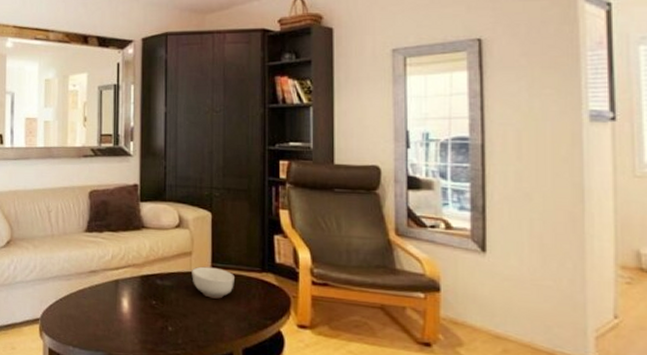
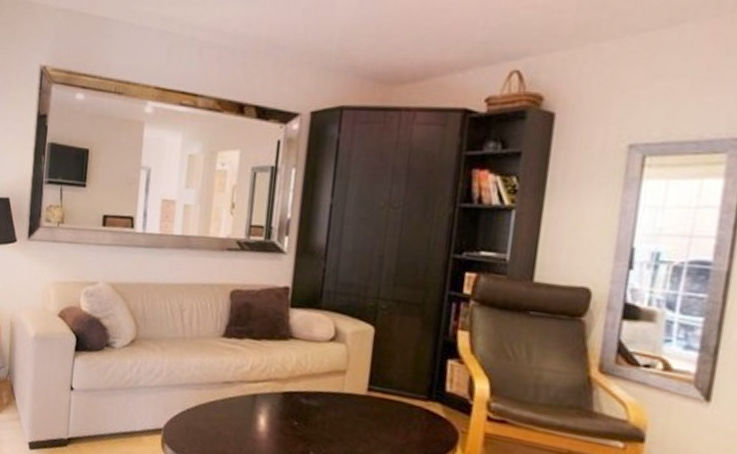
bowl: present [192,266,234,299] -> none [343,387,394,426]

